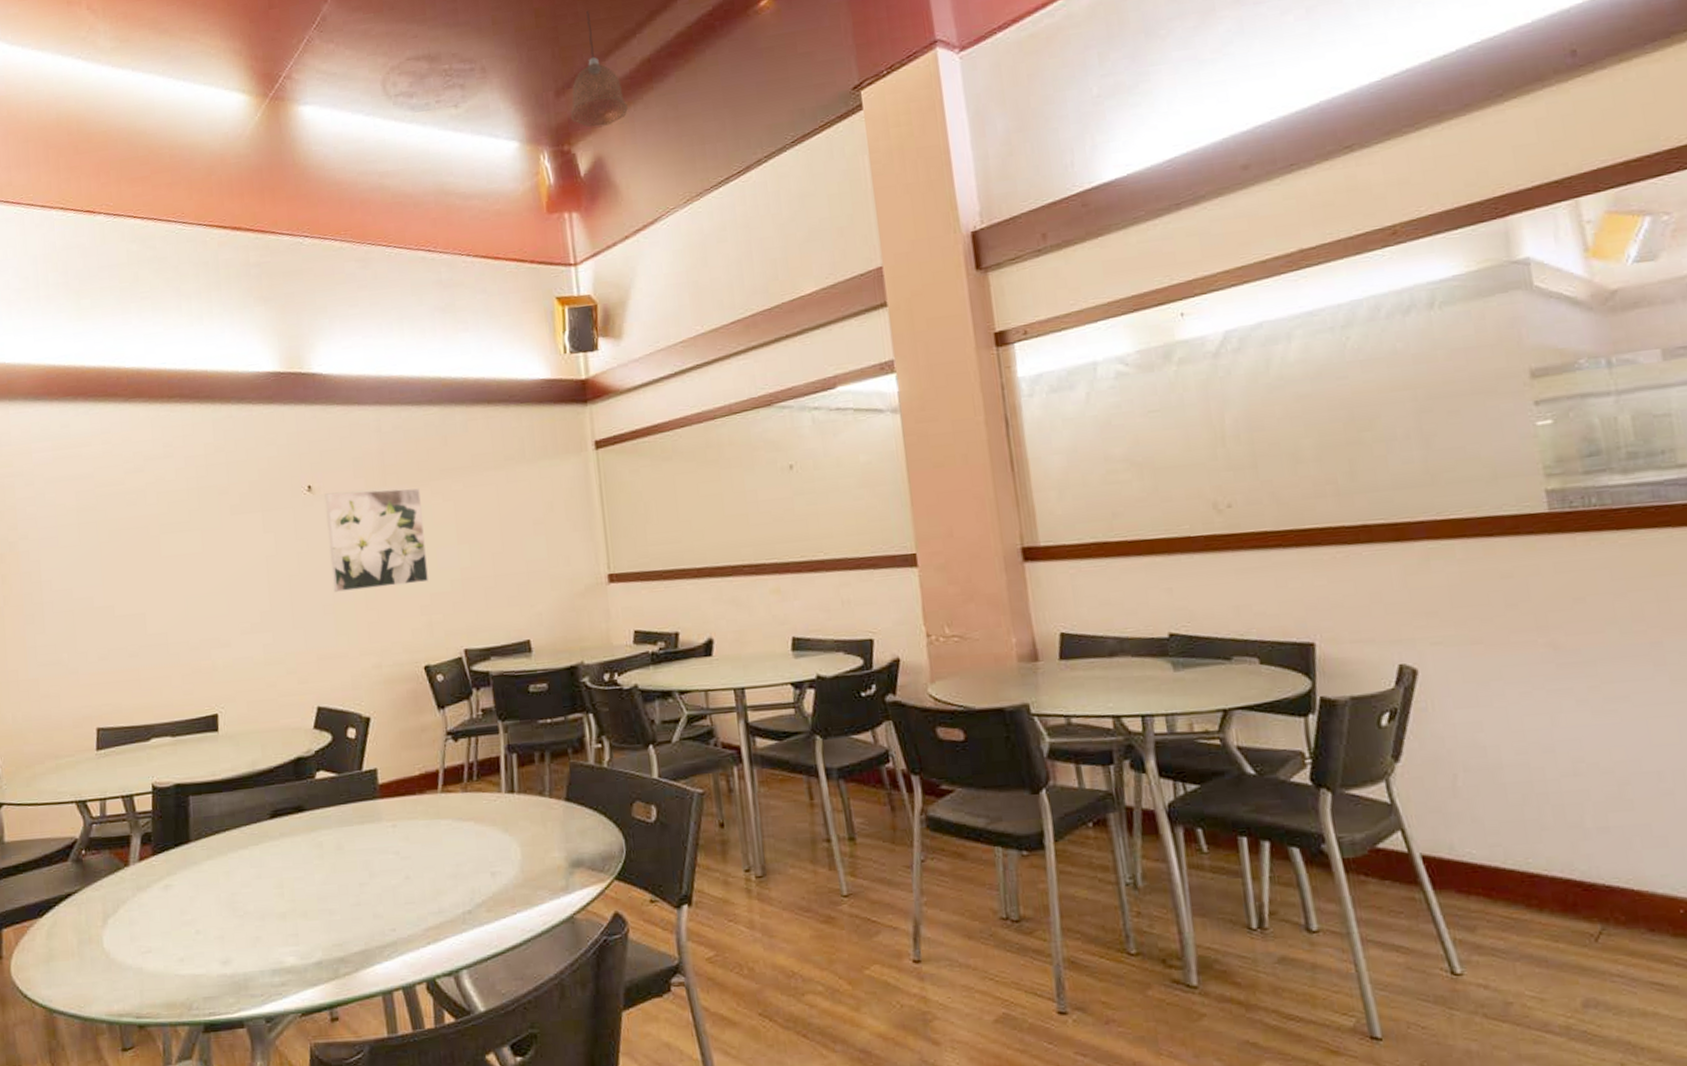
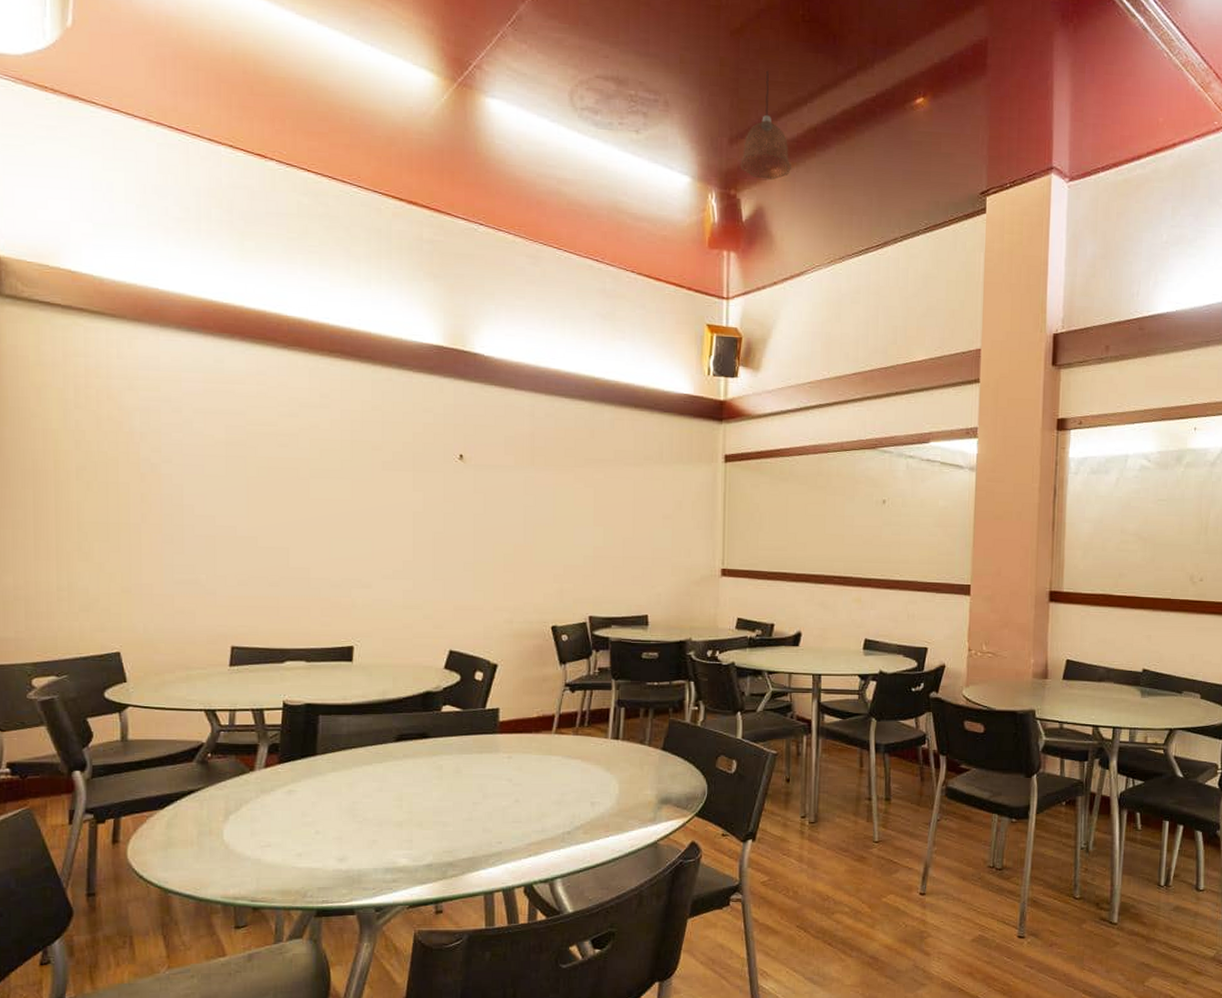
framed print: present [325,488,428,592] -> none [475,464,564,555]

